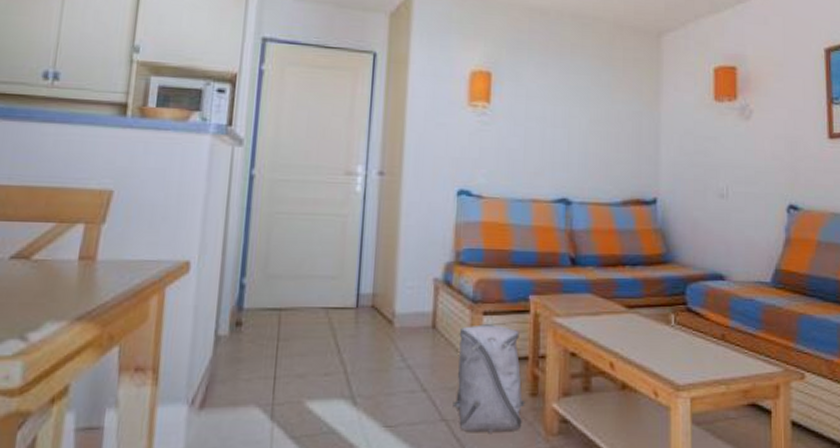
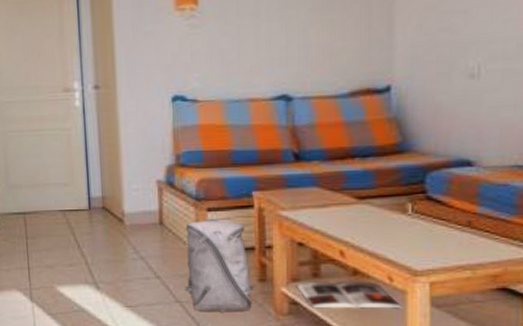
magazine: none [567,396,668,428] -> present [296,281,404,309]

